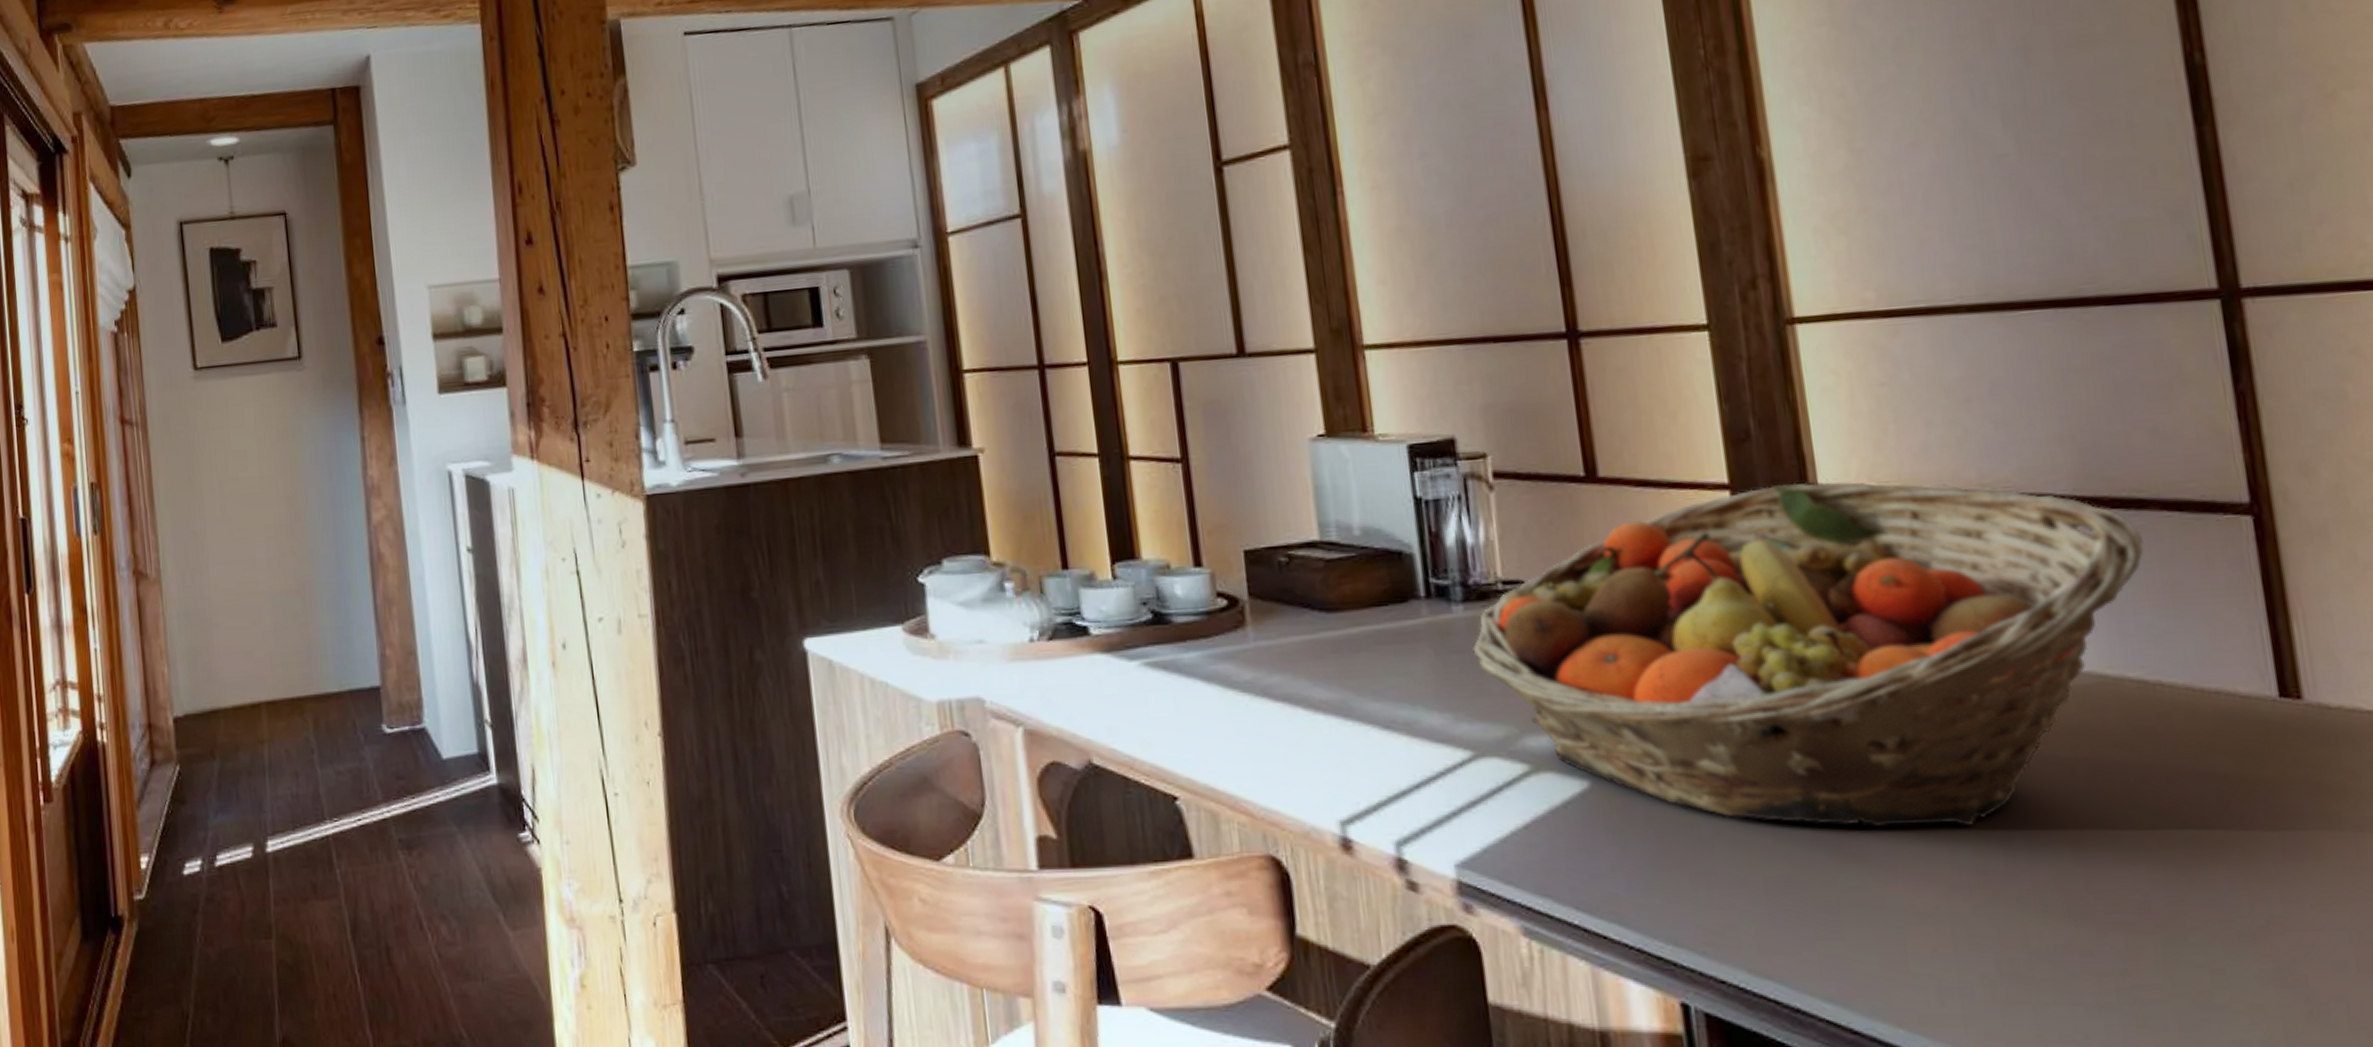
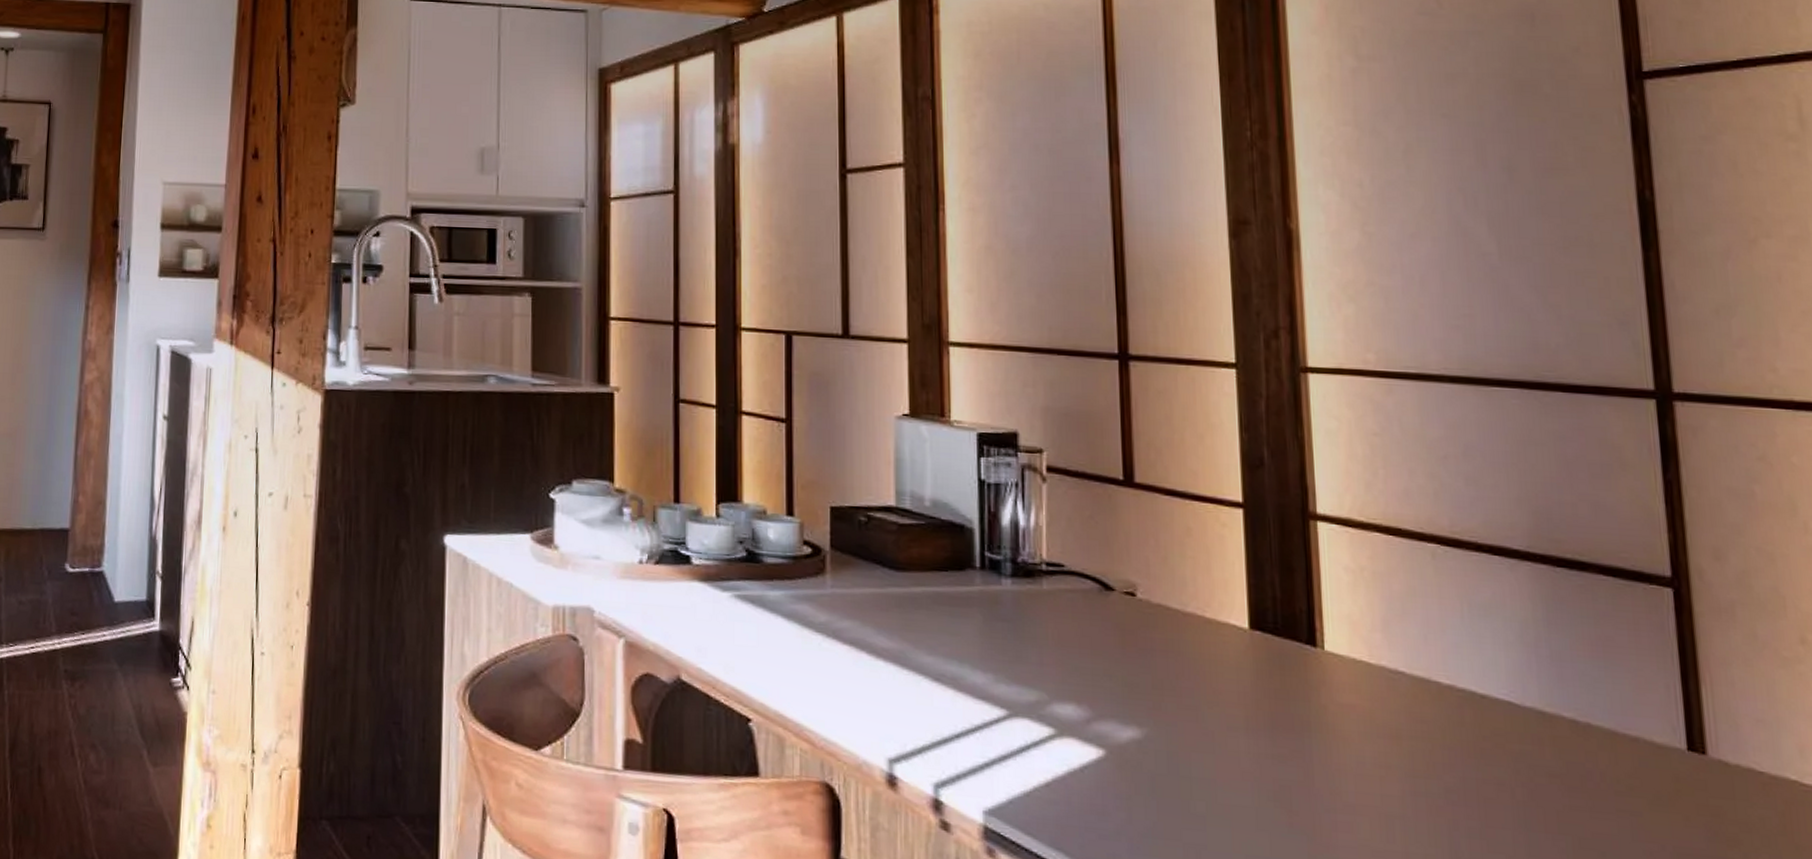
fruit basket: present [1472,482,2144,828] -> none [1016,509,1583,832]

